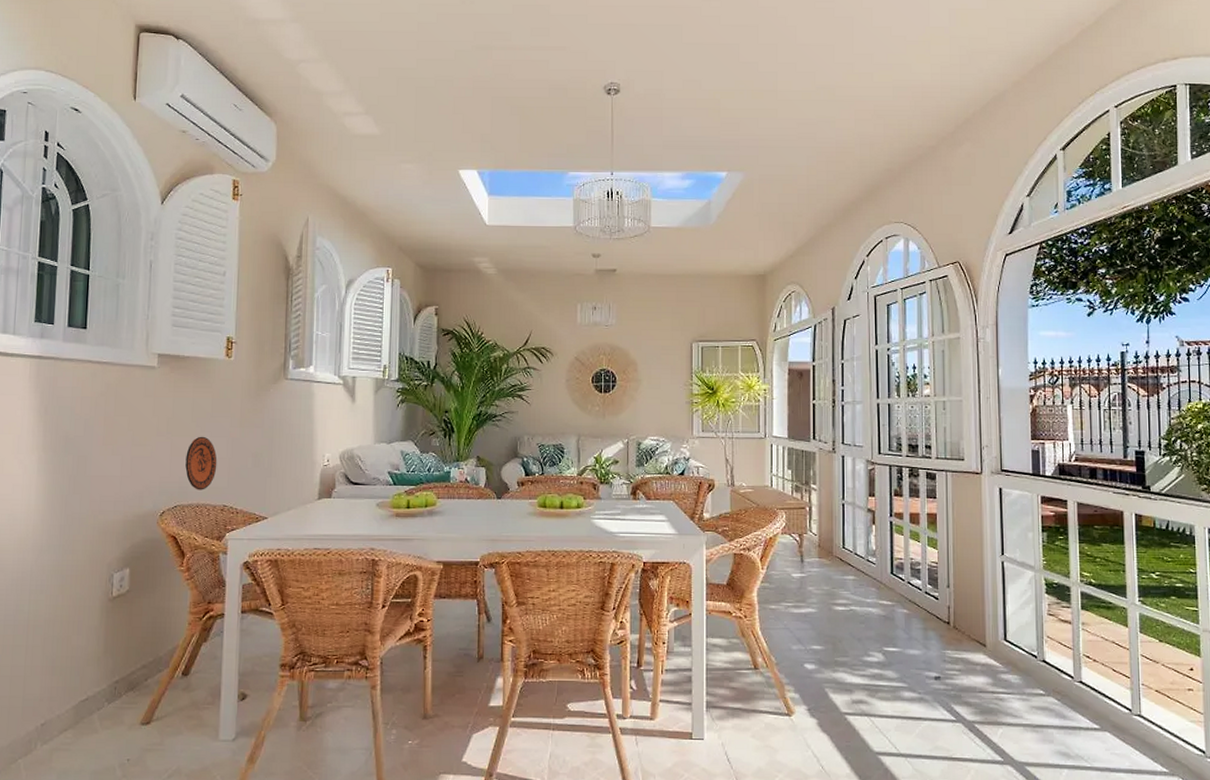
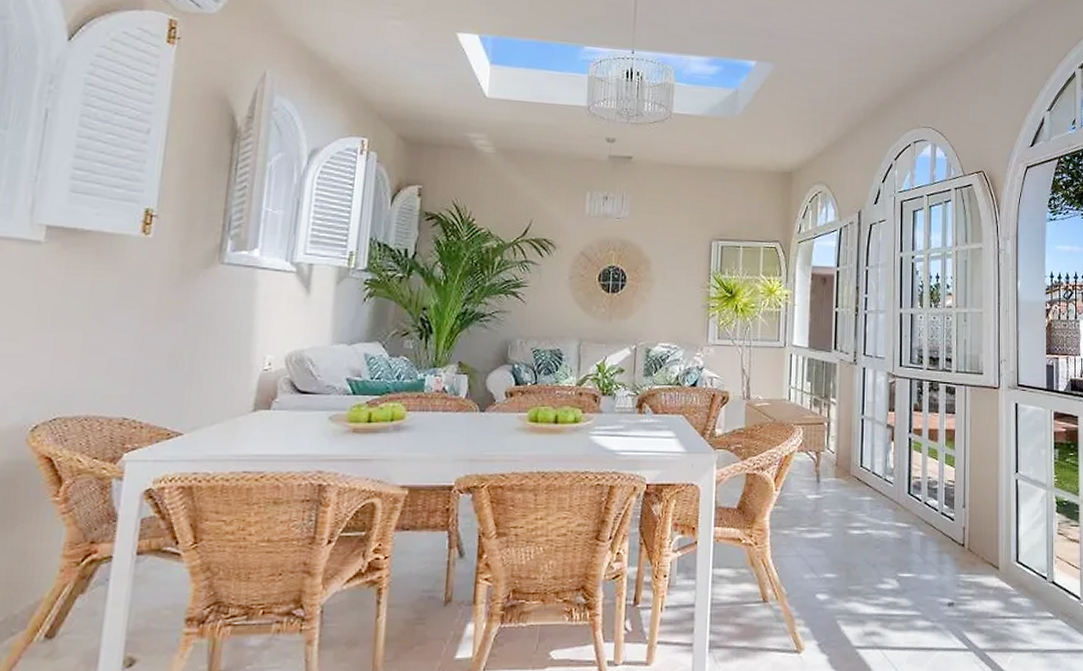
decorative plate: present [185,436,217,490] -> none [73,330,119,399]

